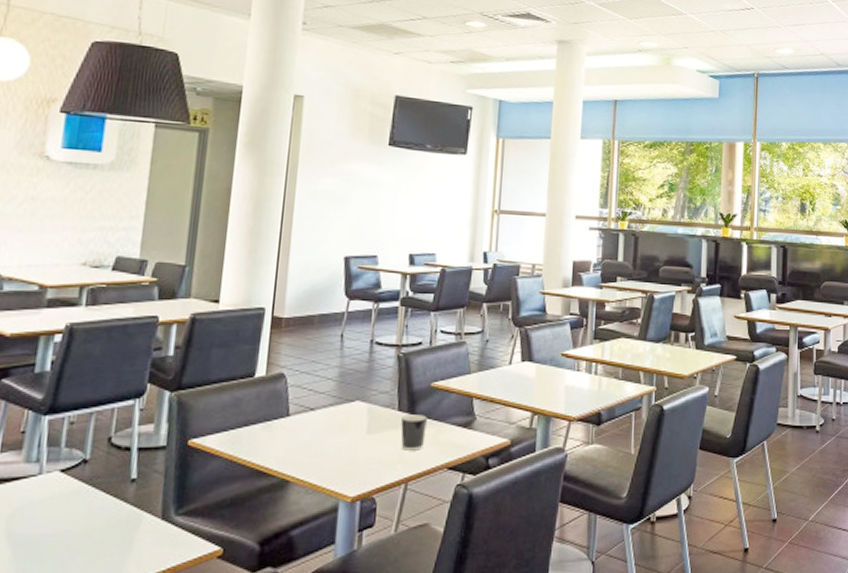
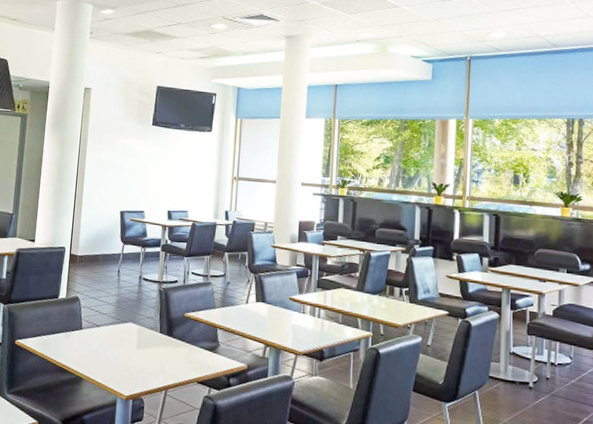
mug: present [400,414,427,451] -> none [162,336,182,366]

